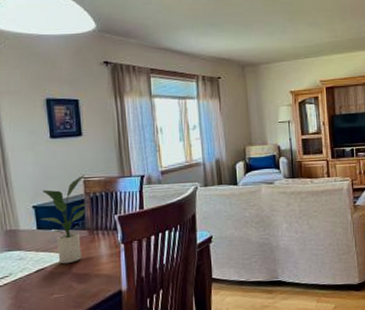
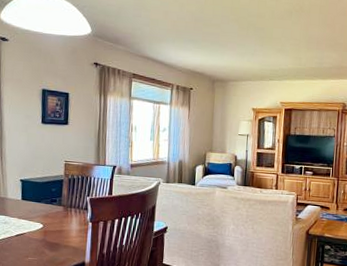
potted plant: present [40,175,89,264] -> none [25,159,67,233]

